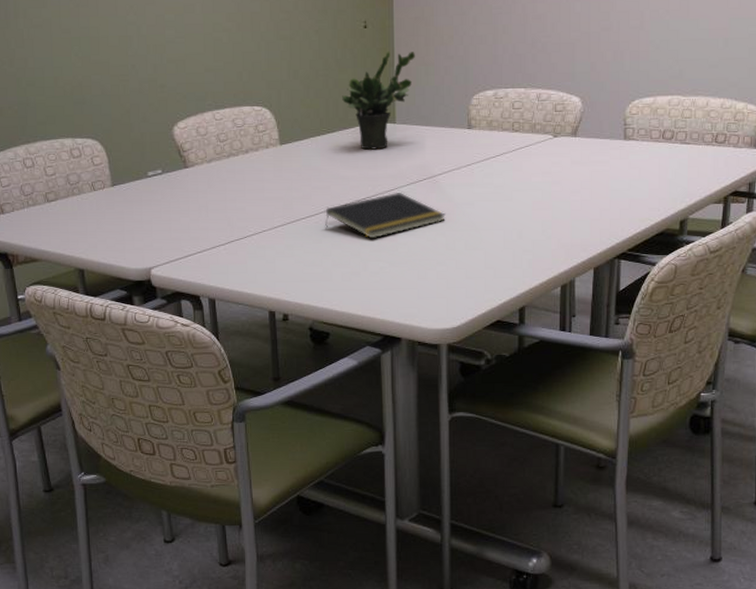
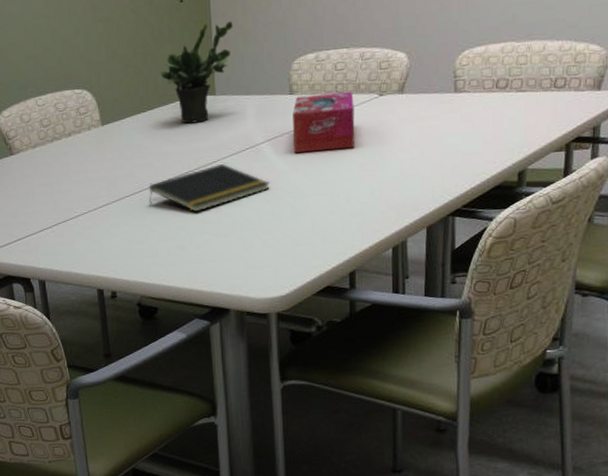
tissue box: none [469,130,529,187] -> present [292,91,355,154]

